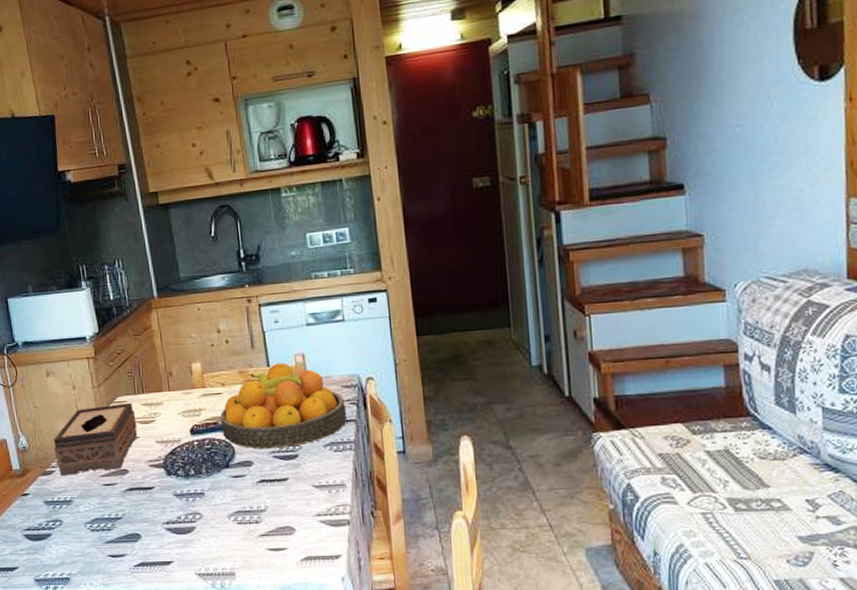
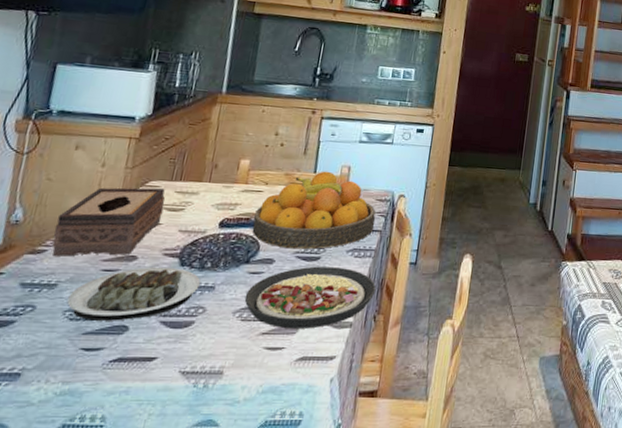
plate: none [84,477,190,530] -> present [67,267,200,321]
plate: none [234,463,367,529] -> present [244,266,376,329]

